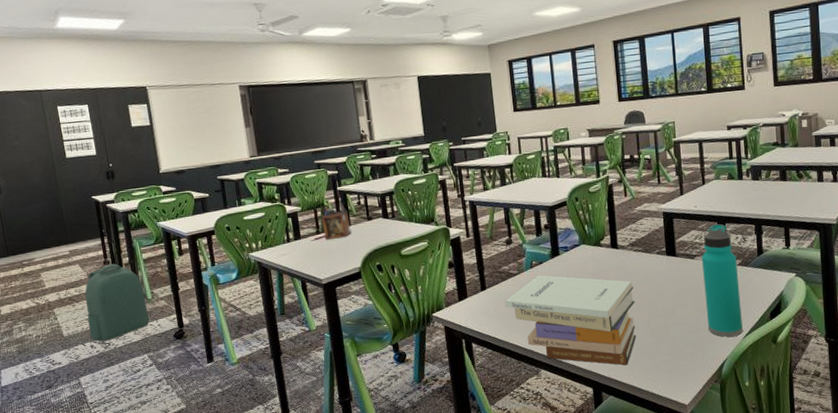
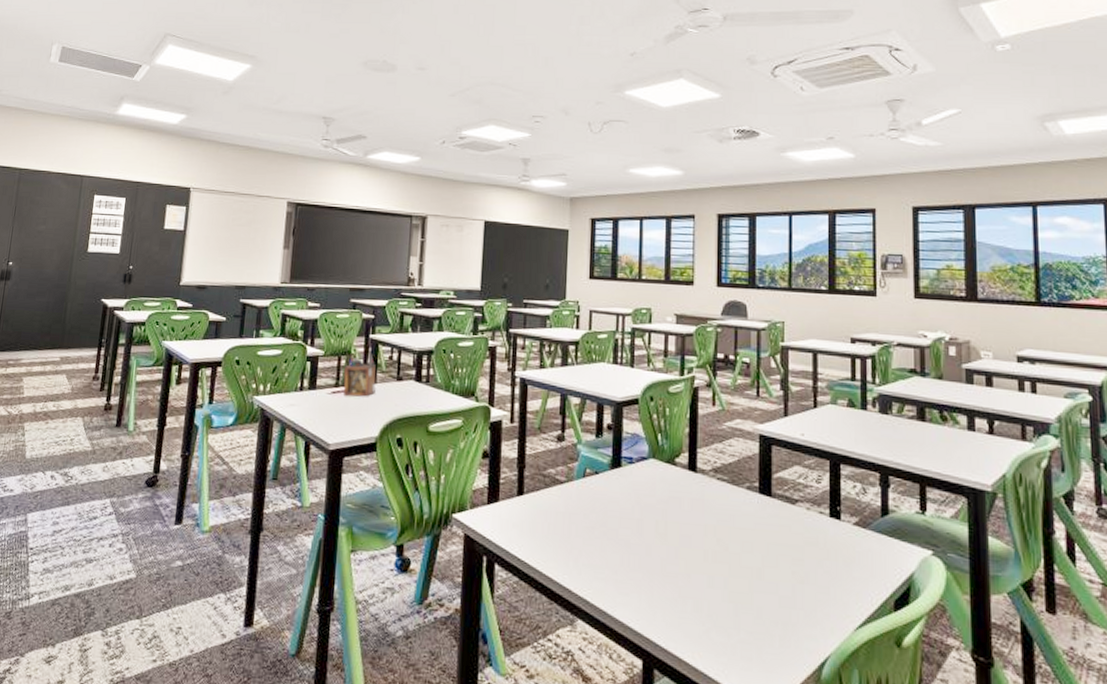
backpack: present [85,263,150,341] -> none [53,380,128,473]
books: present [504,274,637,366] -> none [543,488,712,637]
water bottle: present [702,223,743,337] -> none [806,462,855,625]

